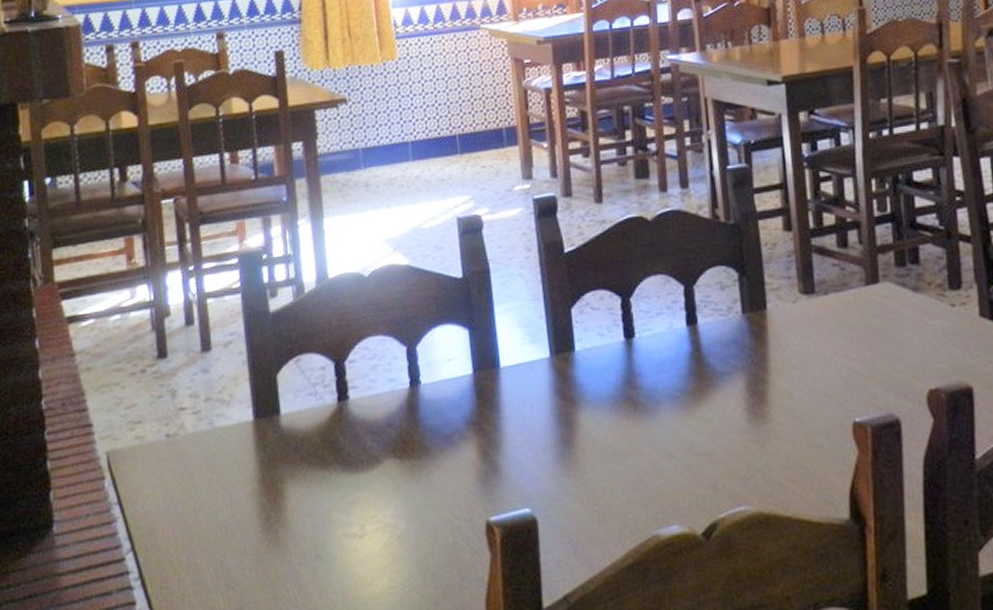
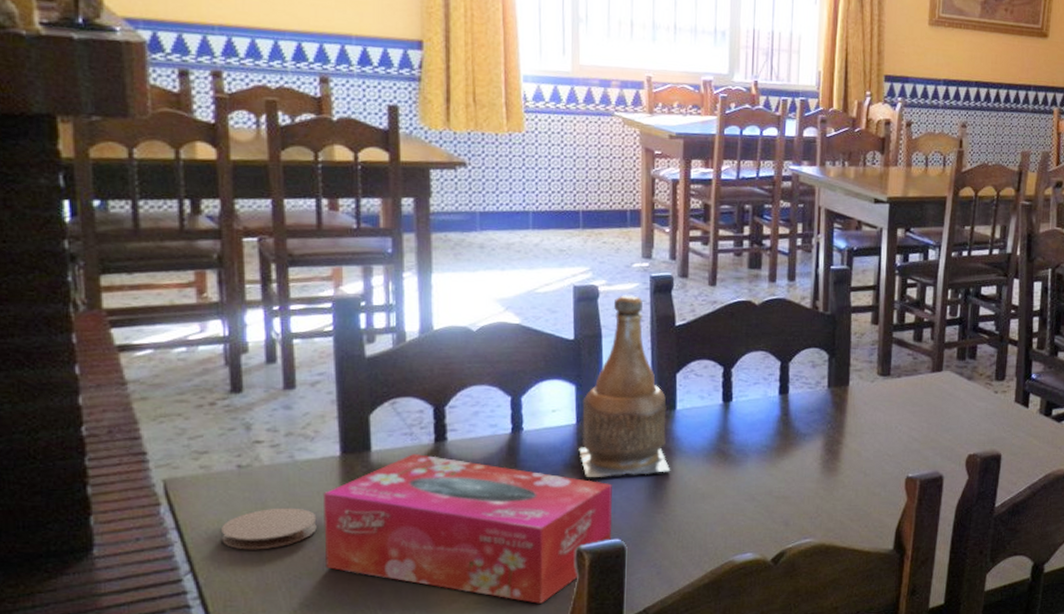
coaster: none [155,479,237,526] -> present [221,508,317,550]
tissue box: none [240,416,522,588] -> present [322,454,612,604]
bottle: none [477,222,577,436] -> present [579,295,671,477]

